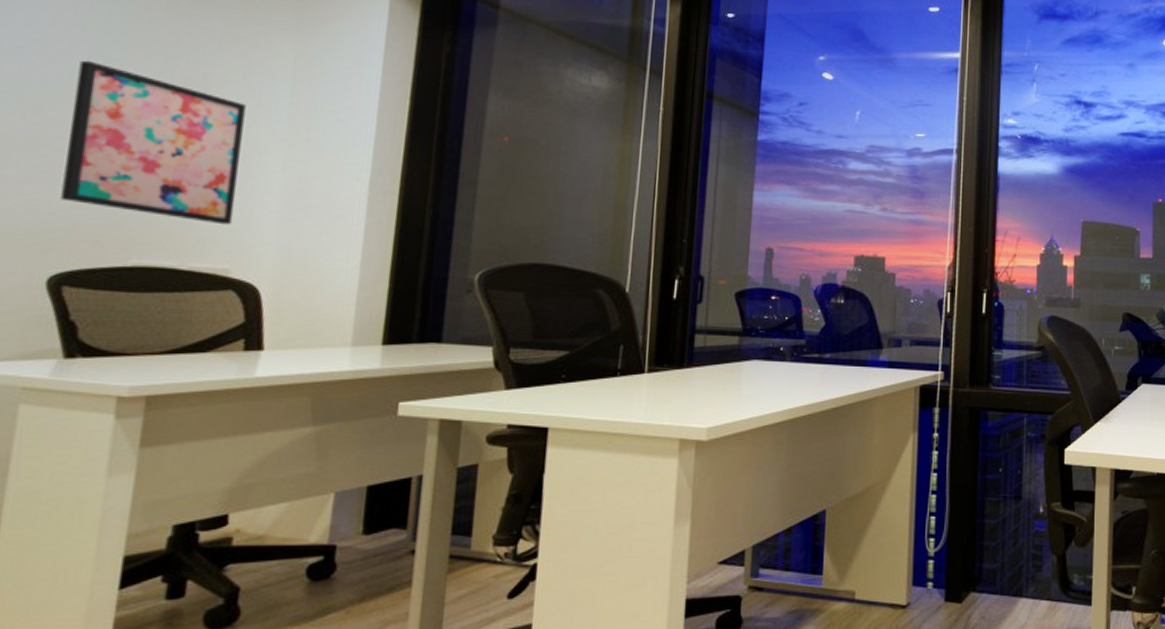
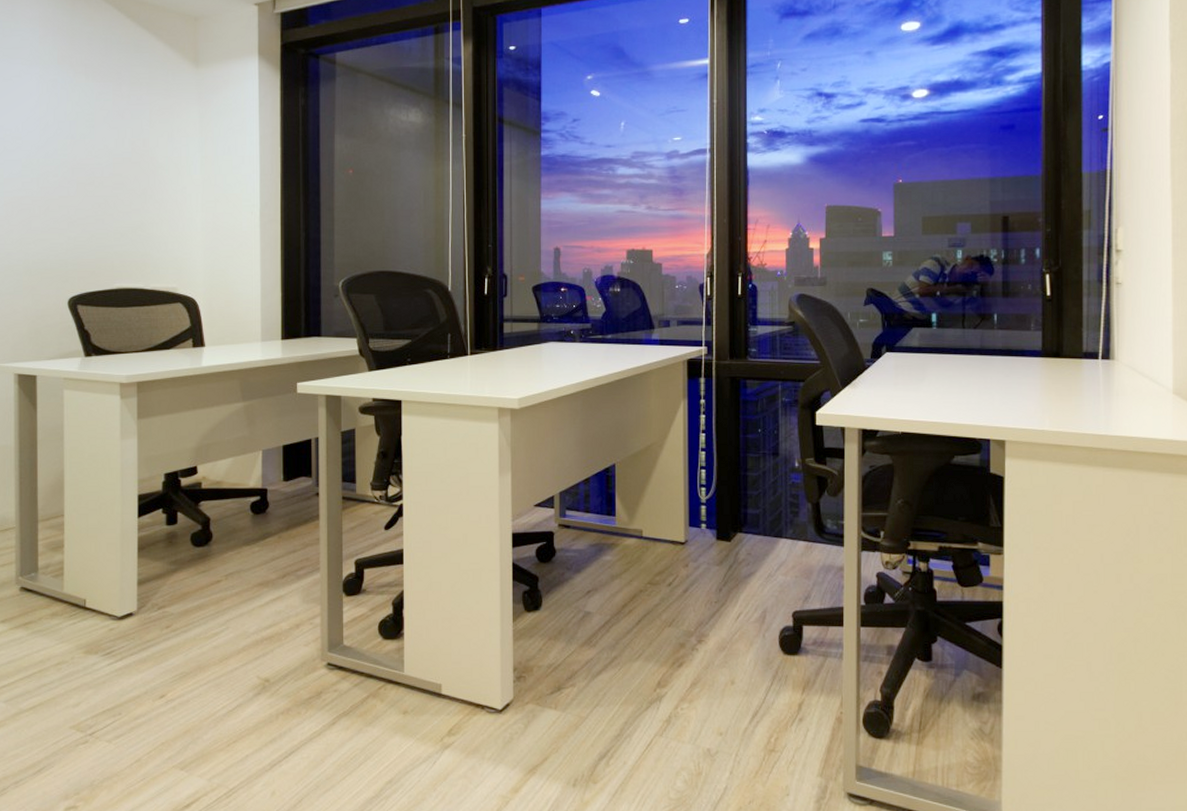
wall art: present [60,60,246,225] -> none [66,137,174,254]

